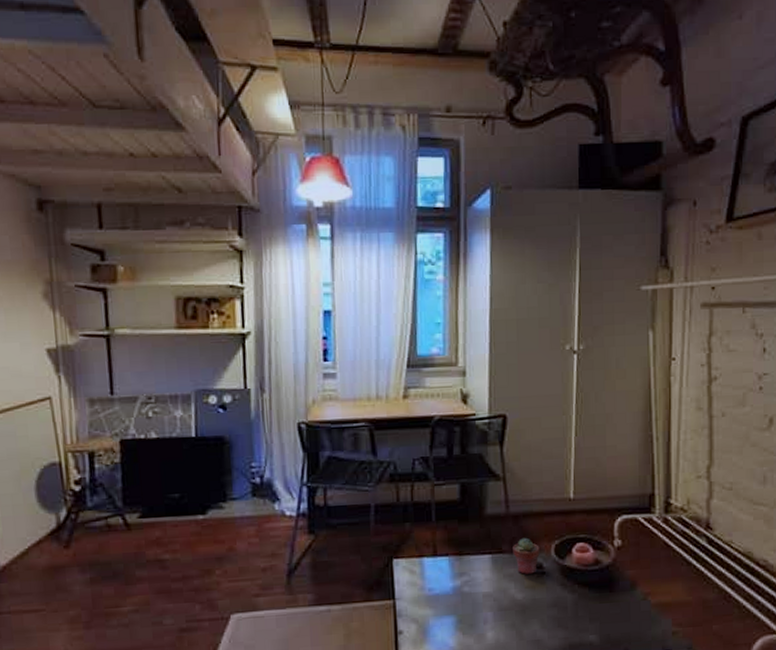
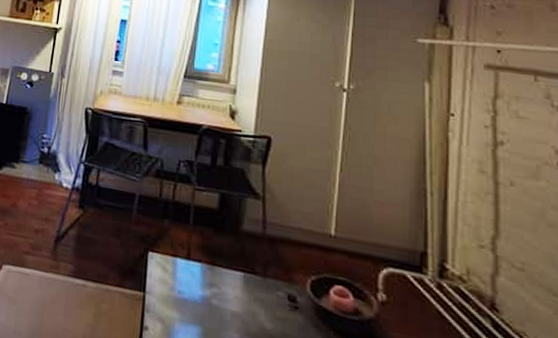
potted succulent: present [513,537,540,575] -> none [266,263,294,305]

